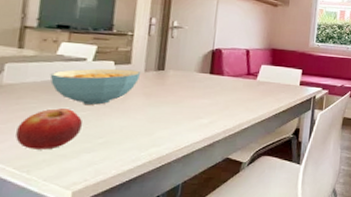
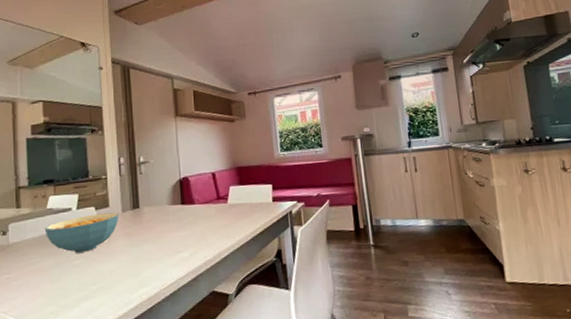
fruit: present [15,108,83,150] -> none [26,259,78,303]

